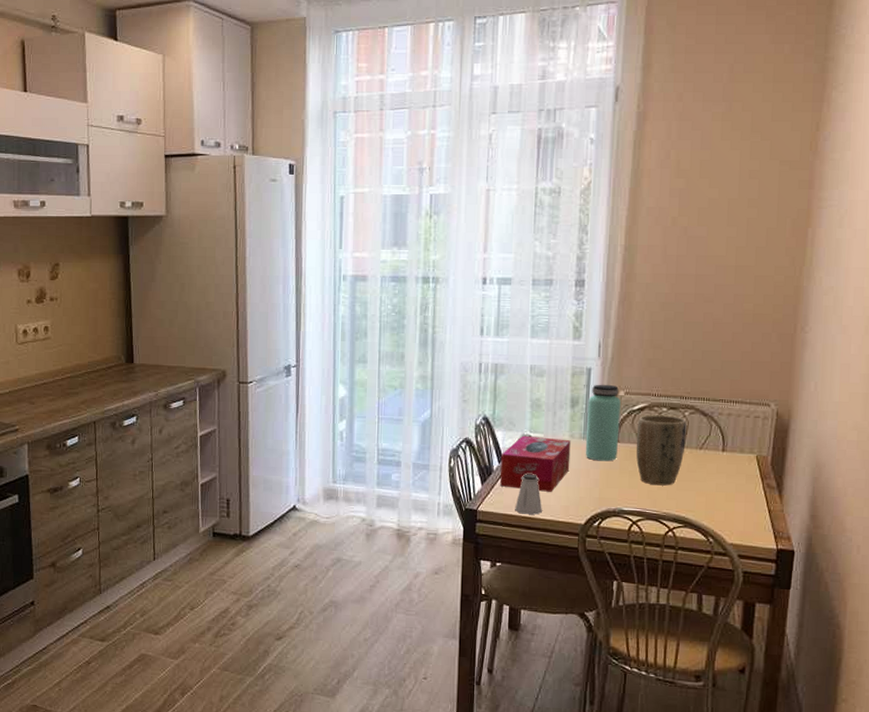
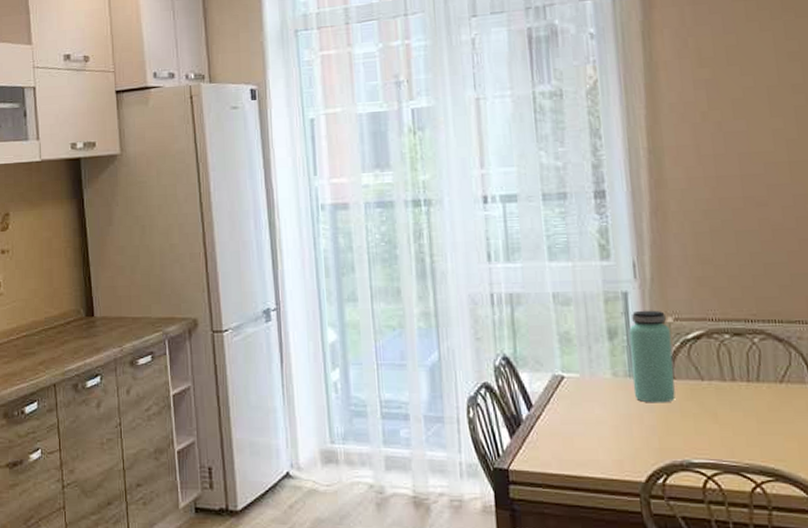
tissue box: present [500,435,571,492] -> none [530,376,618,444]
saltshaker: present [515,474,542,515] -> none [555,422,590,472]
plant pot: present [636,415,687,486] -> none [695,343,761,430]

